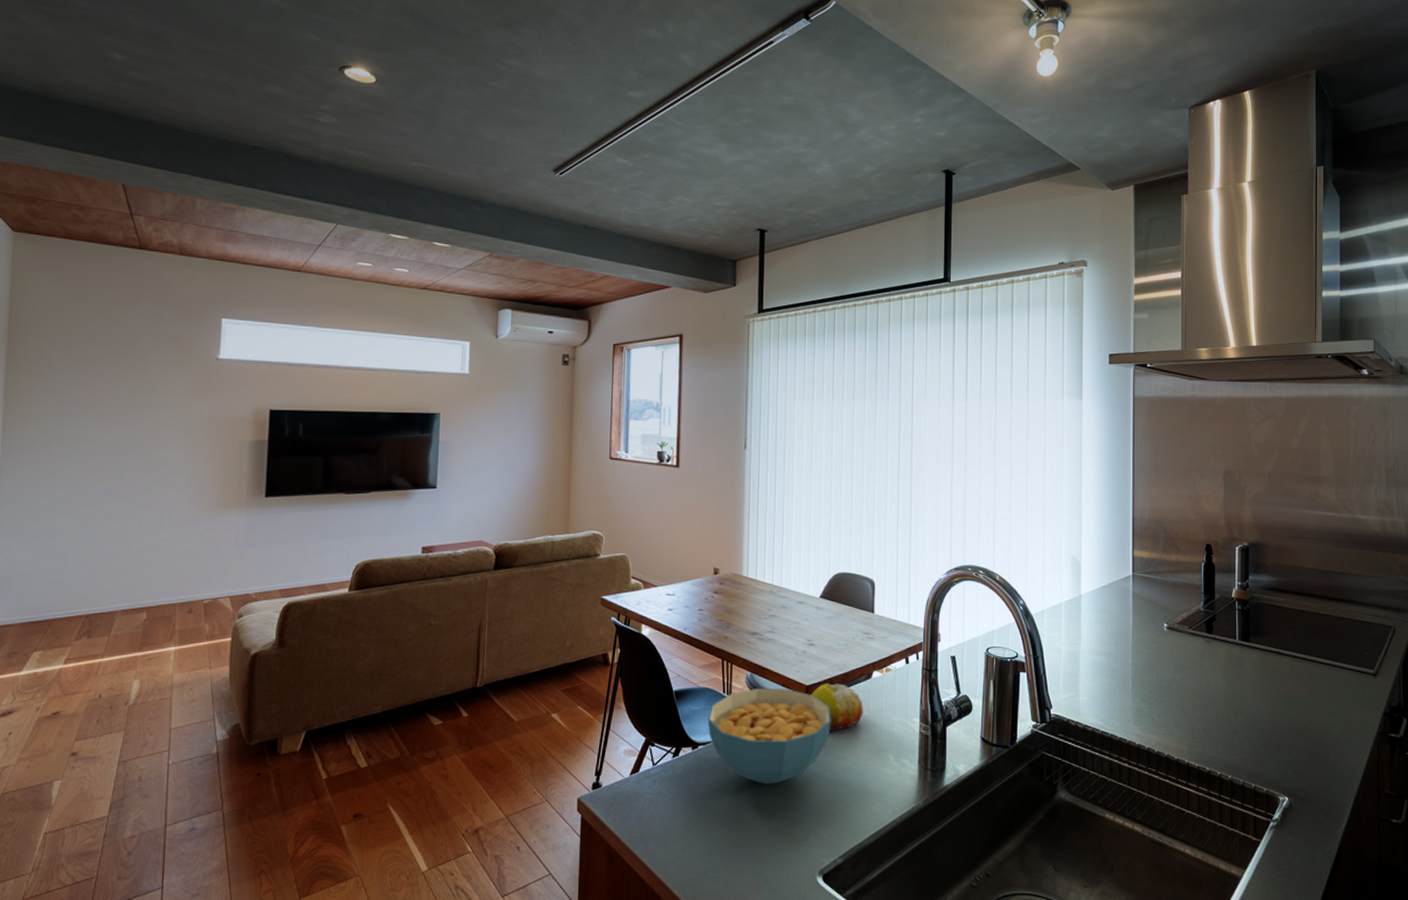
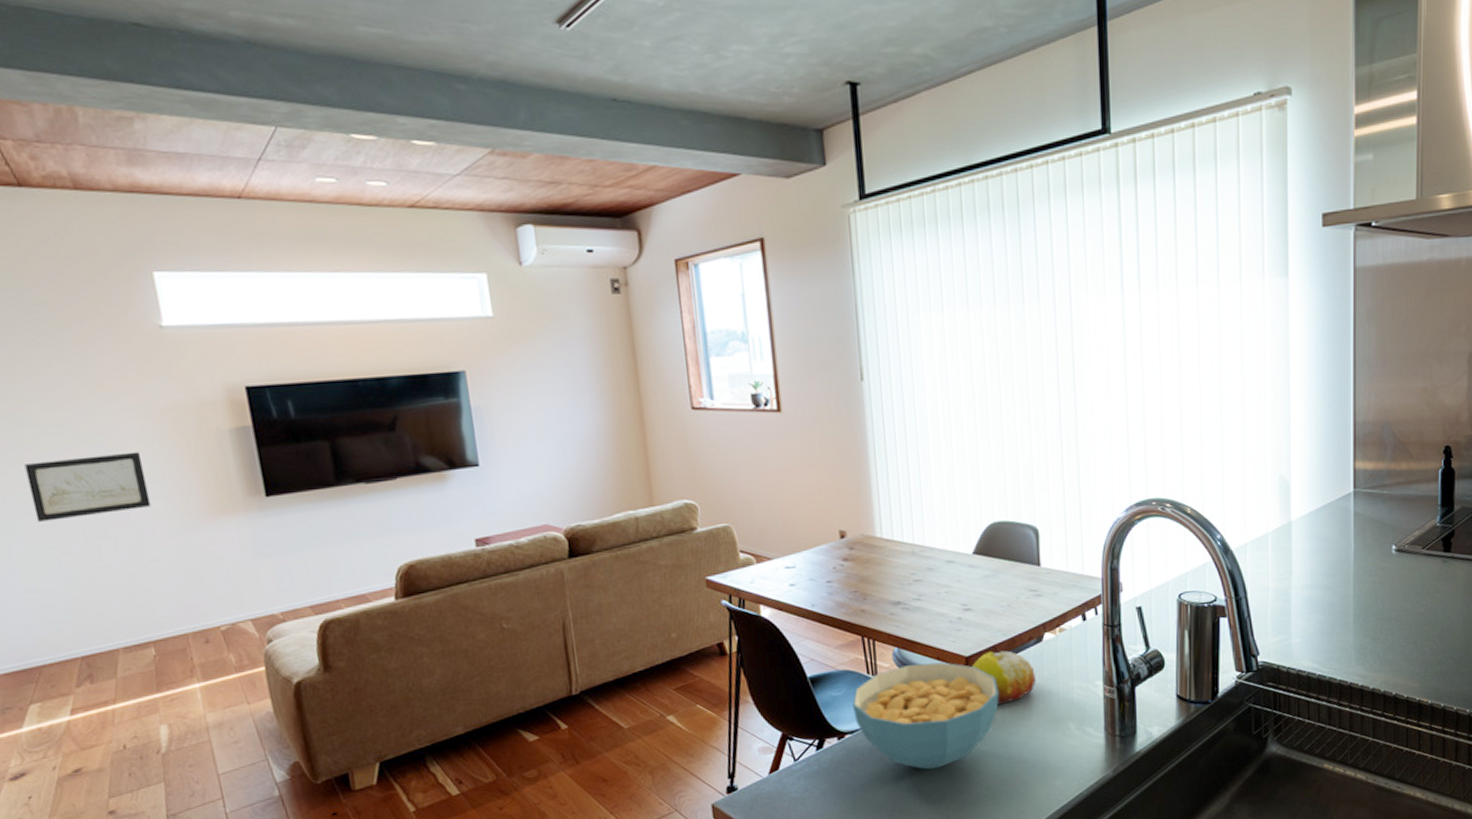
wall art: none [82,452,177,501] -> present [24,451,151,522]

